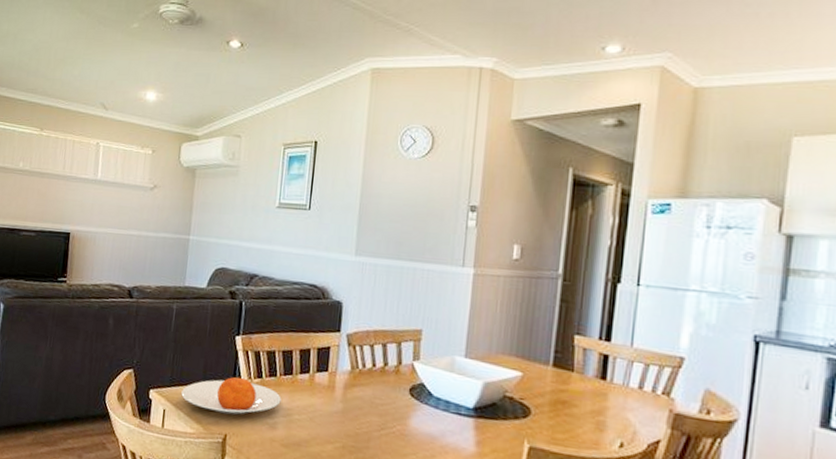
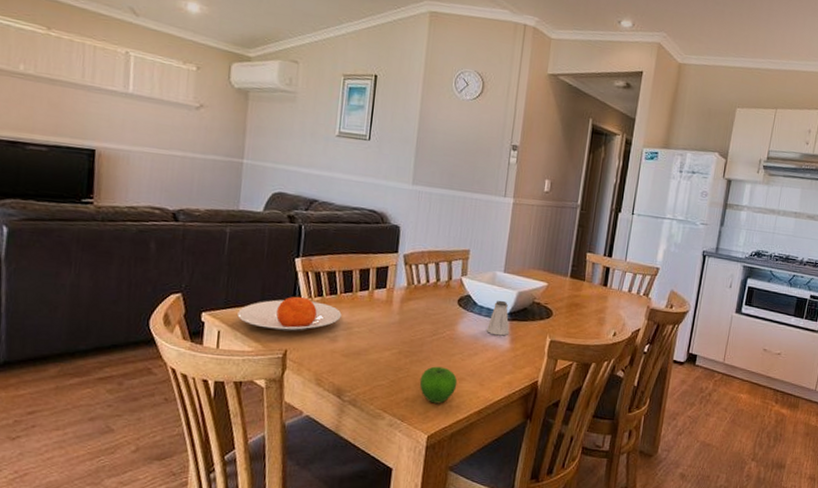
saltshaker: none [446,391,474,437] -> present [487,300,509,336]

